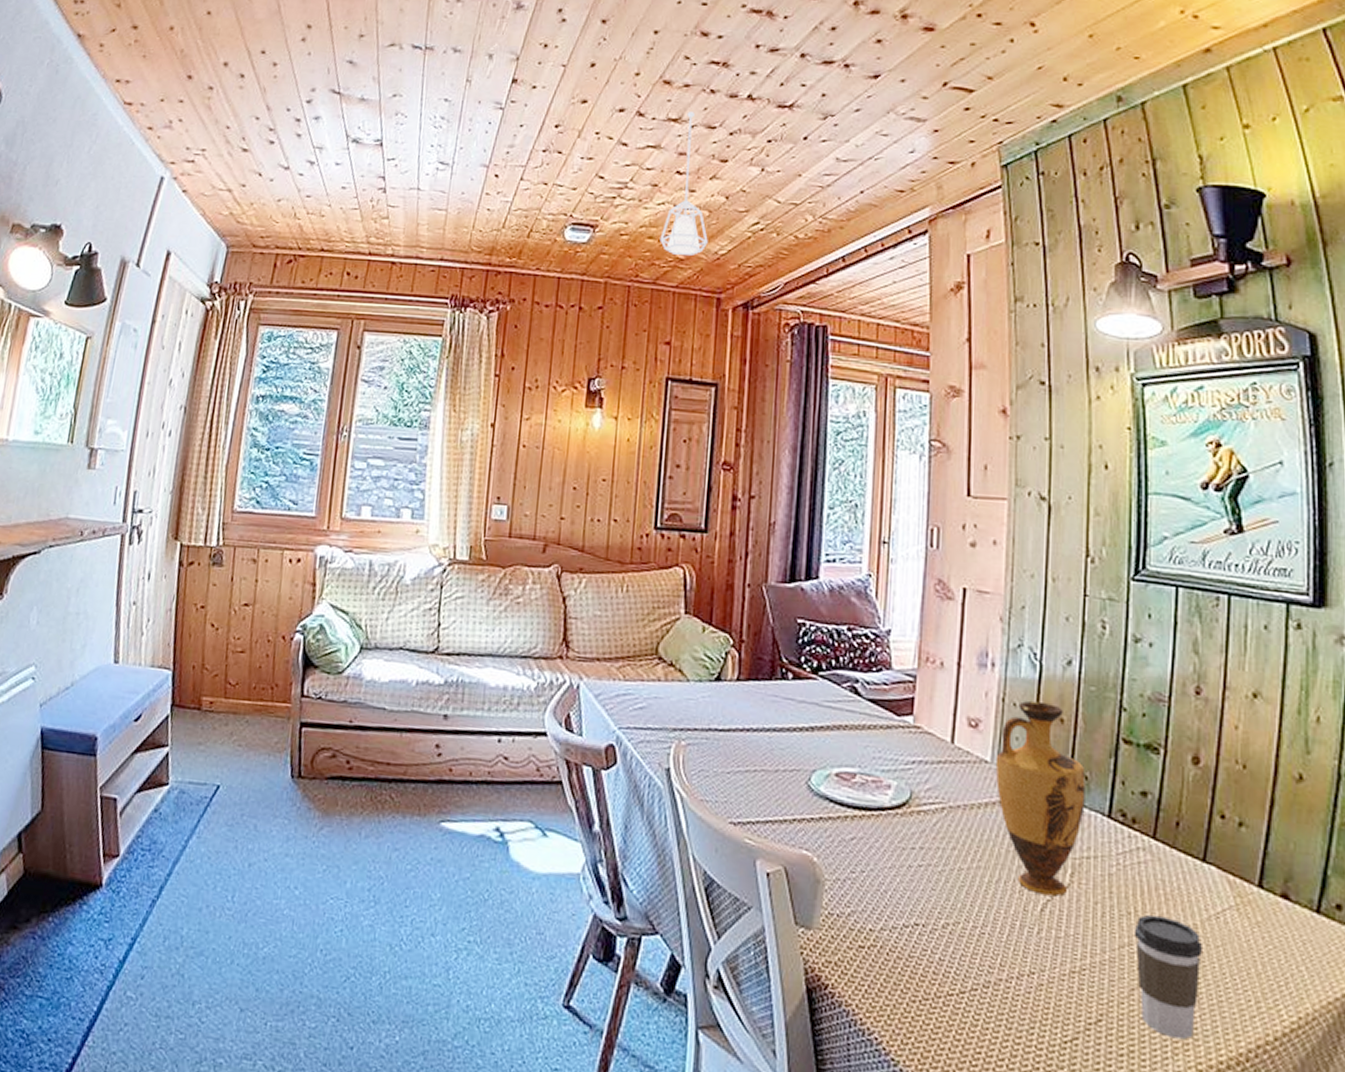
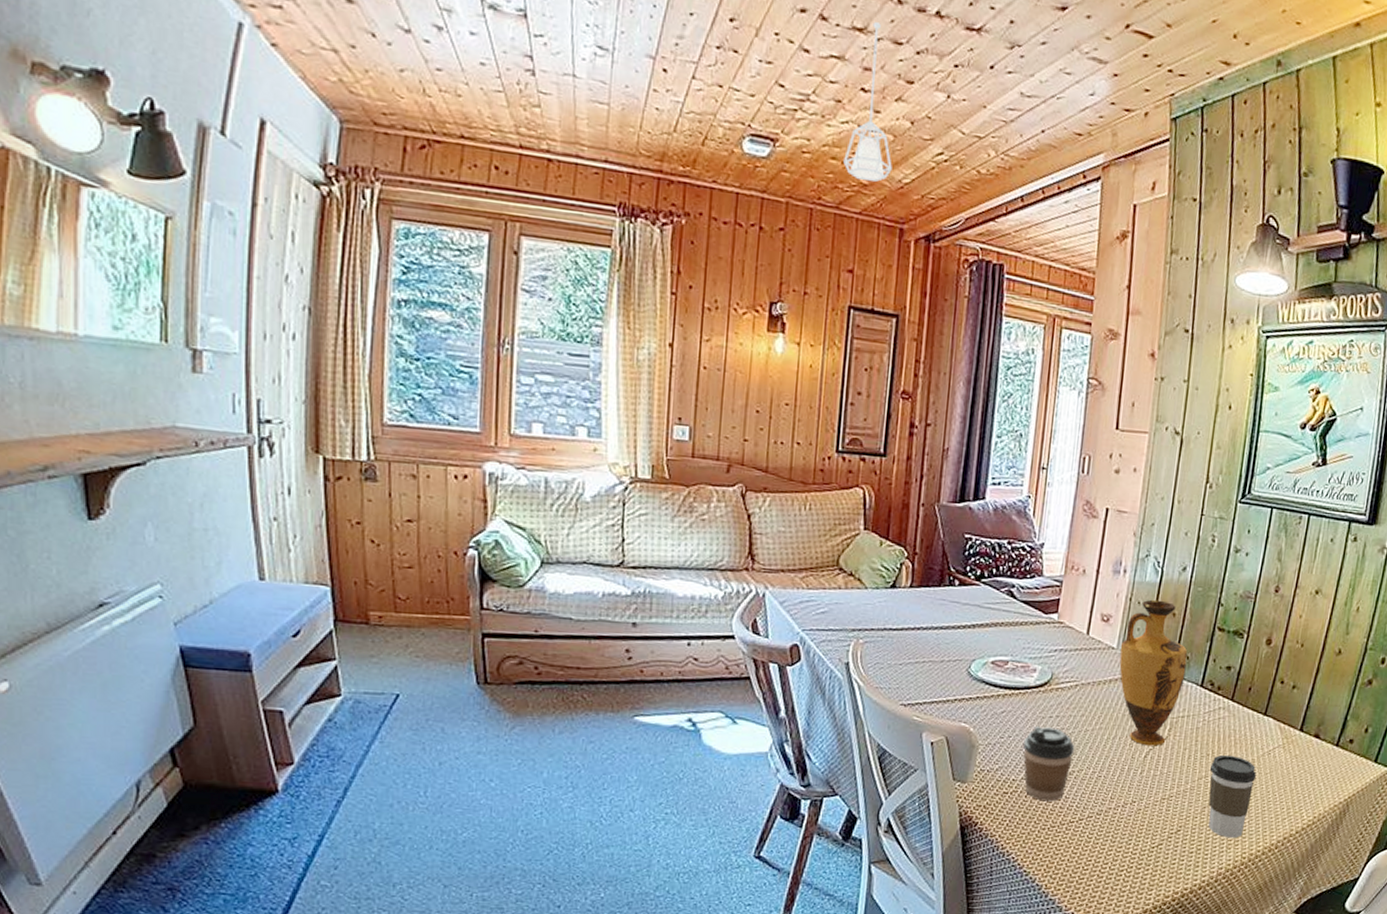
coffee cup: none [879,858,947,964] -> present [1023,725,1075,802]

